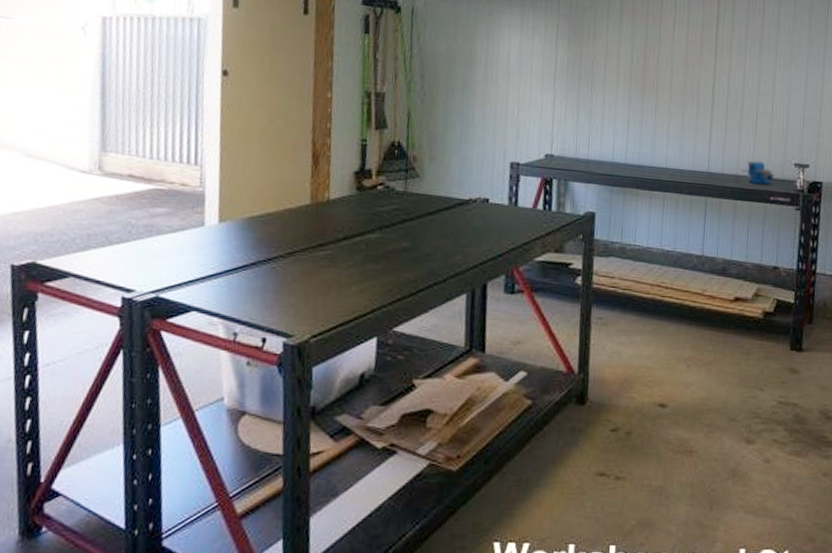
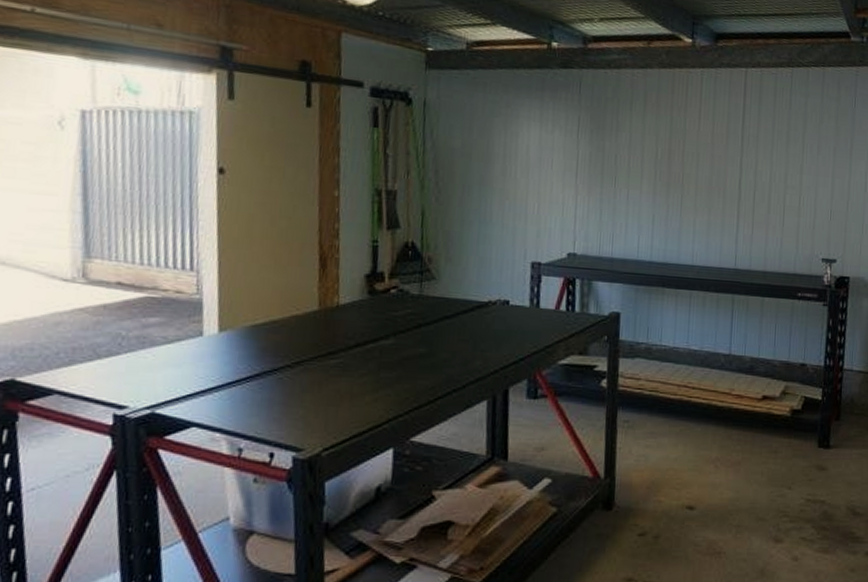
vise: present [741,161,774,185] -> none [768,256,802,281]

